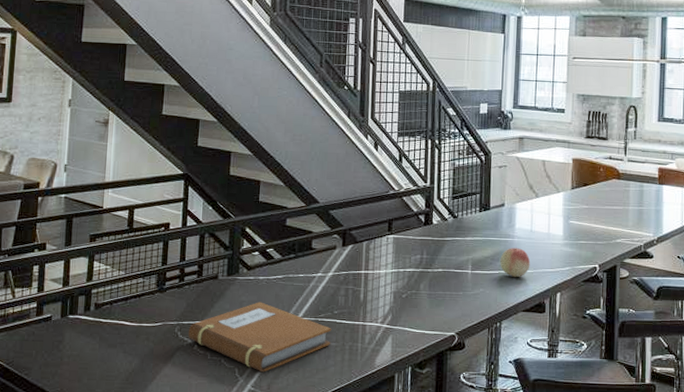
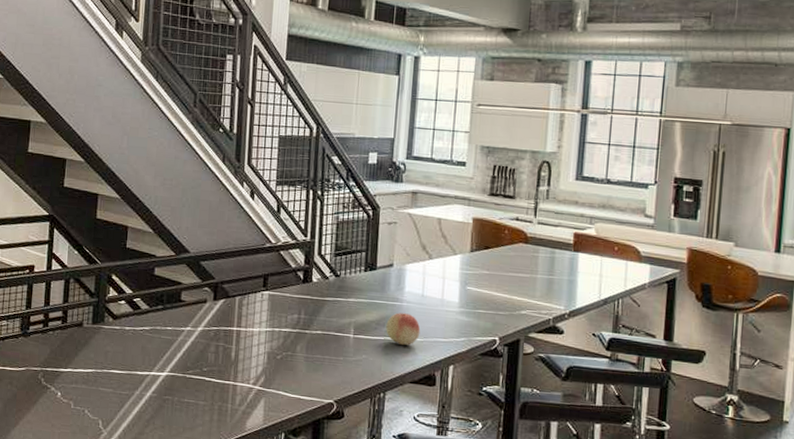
notebook: present [188,302,332,373] -> none [51,353,200,427]

